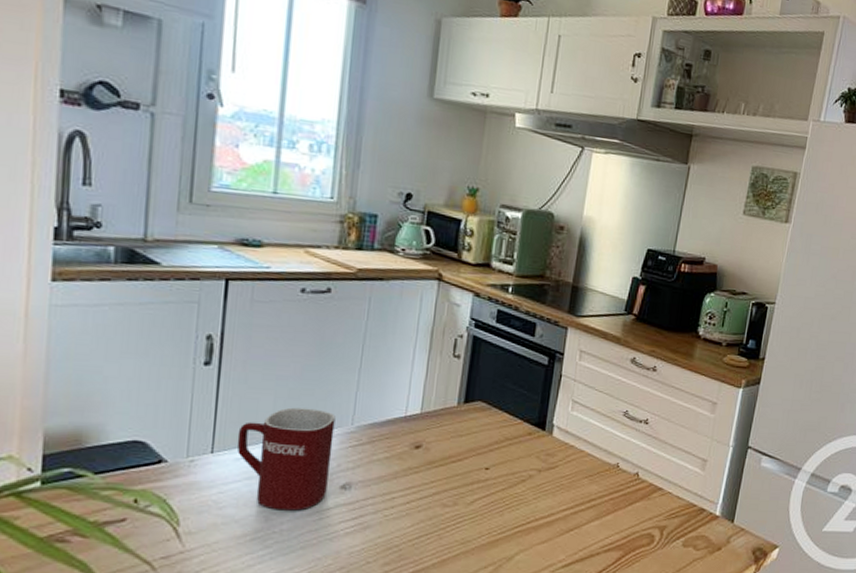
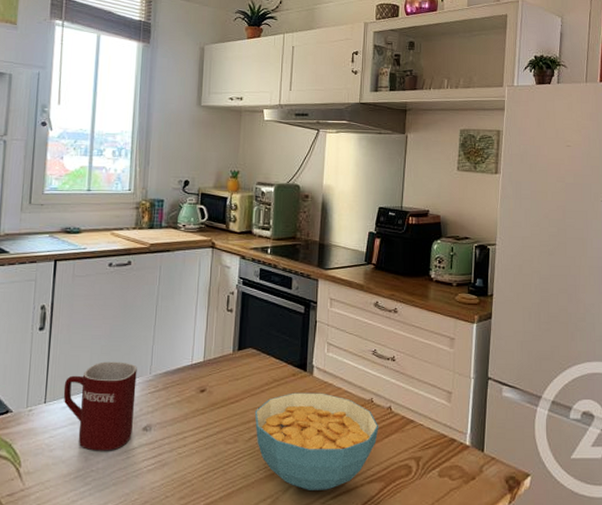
cereal bowl: none [479,453,623,558] -> present [254,392,379,490]

